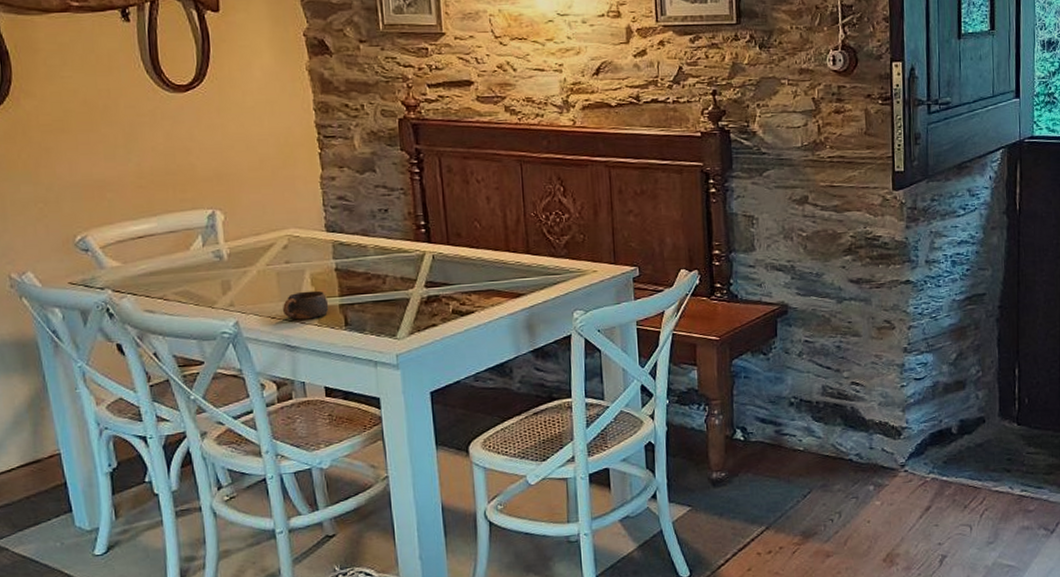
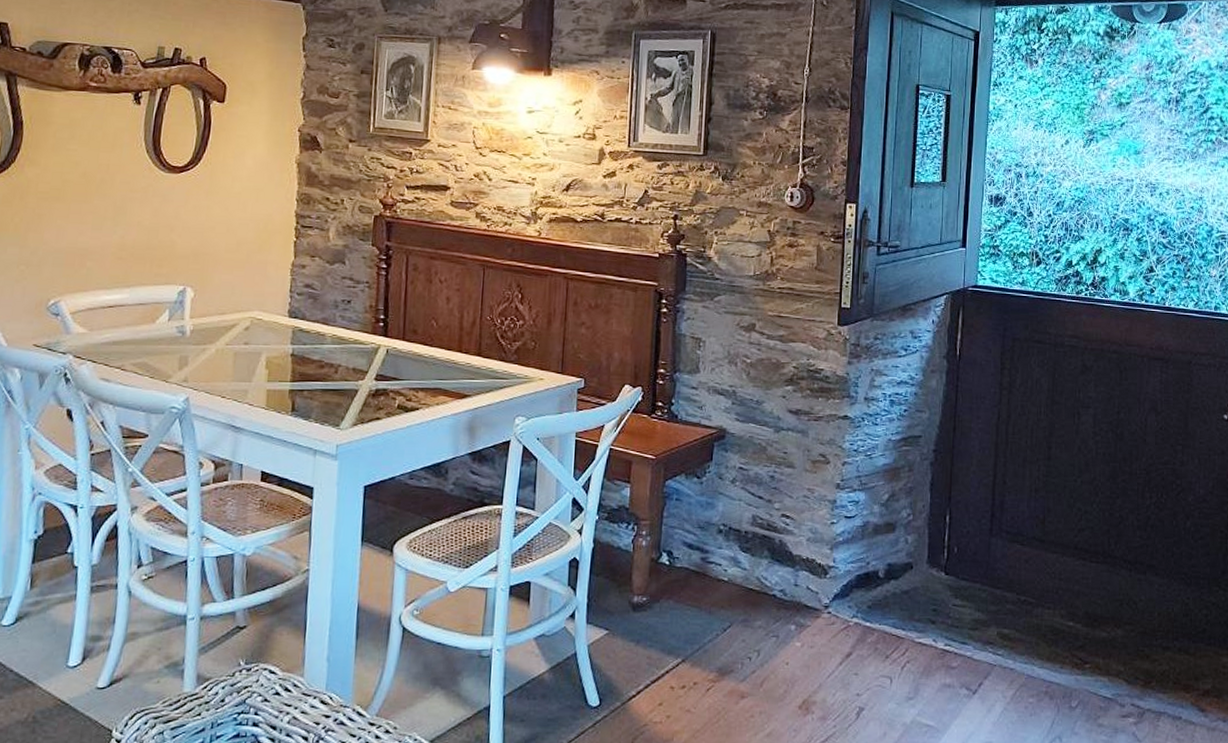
cup: present [283,290,329,320] -> none [234,373,279,402]

